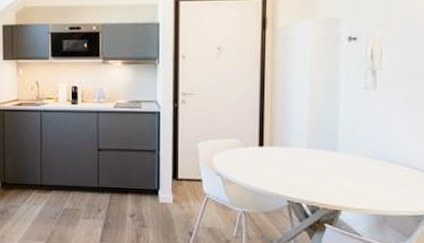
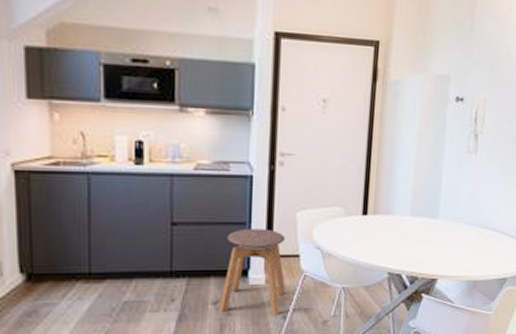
stool: none [136,155,191,232] -> present [220,228,286,316]

